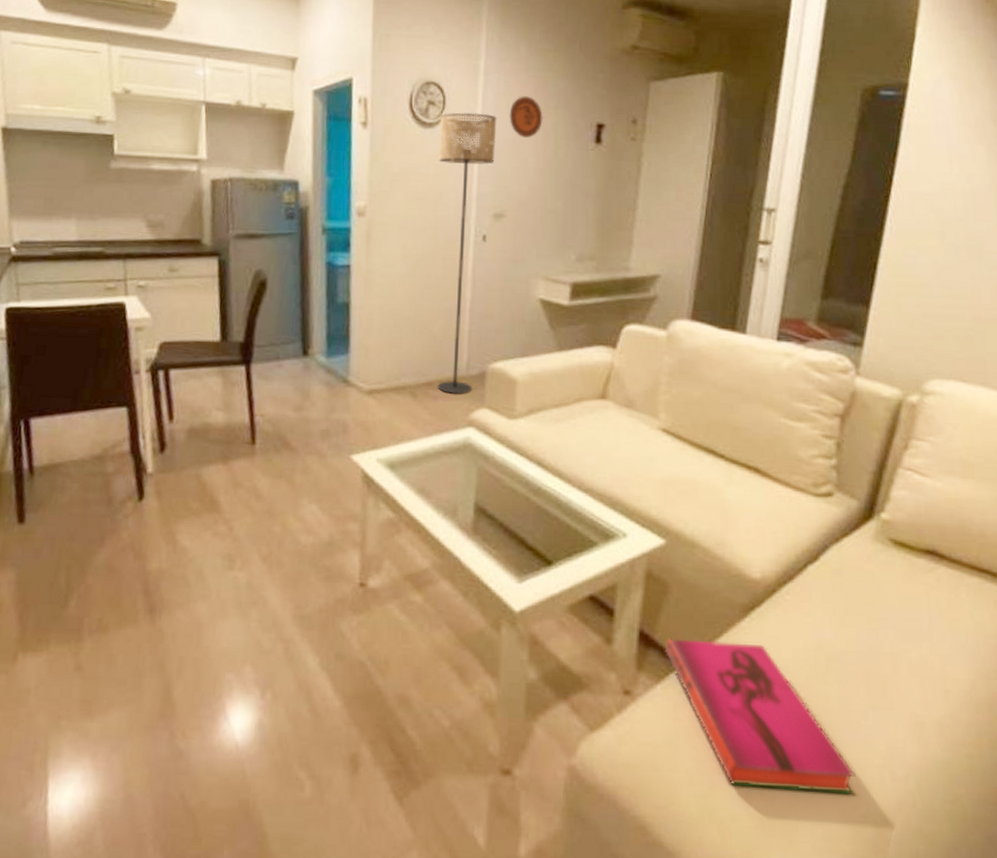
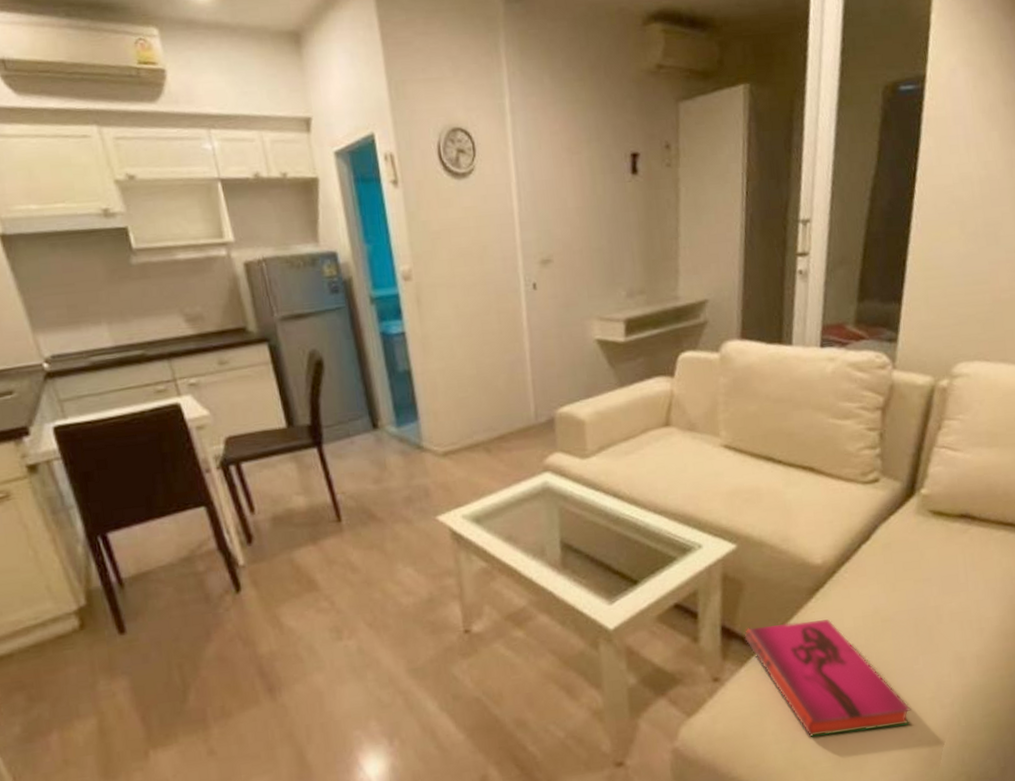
floor lamp: present [437,112,497,395] -> none [473,156,544,444]
decorative plate: present [509,96,543,138] -> none [542,132,577,177]

